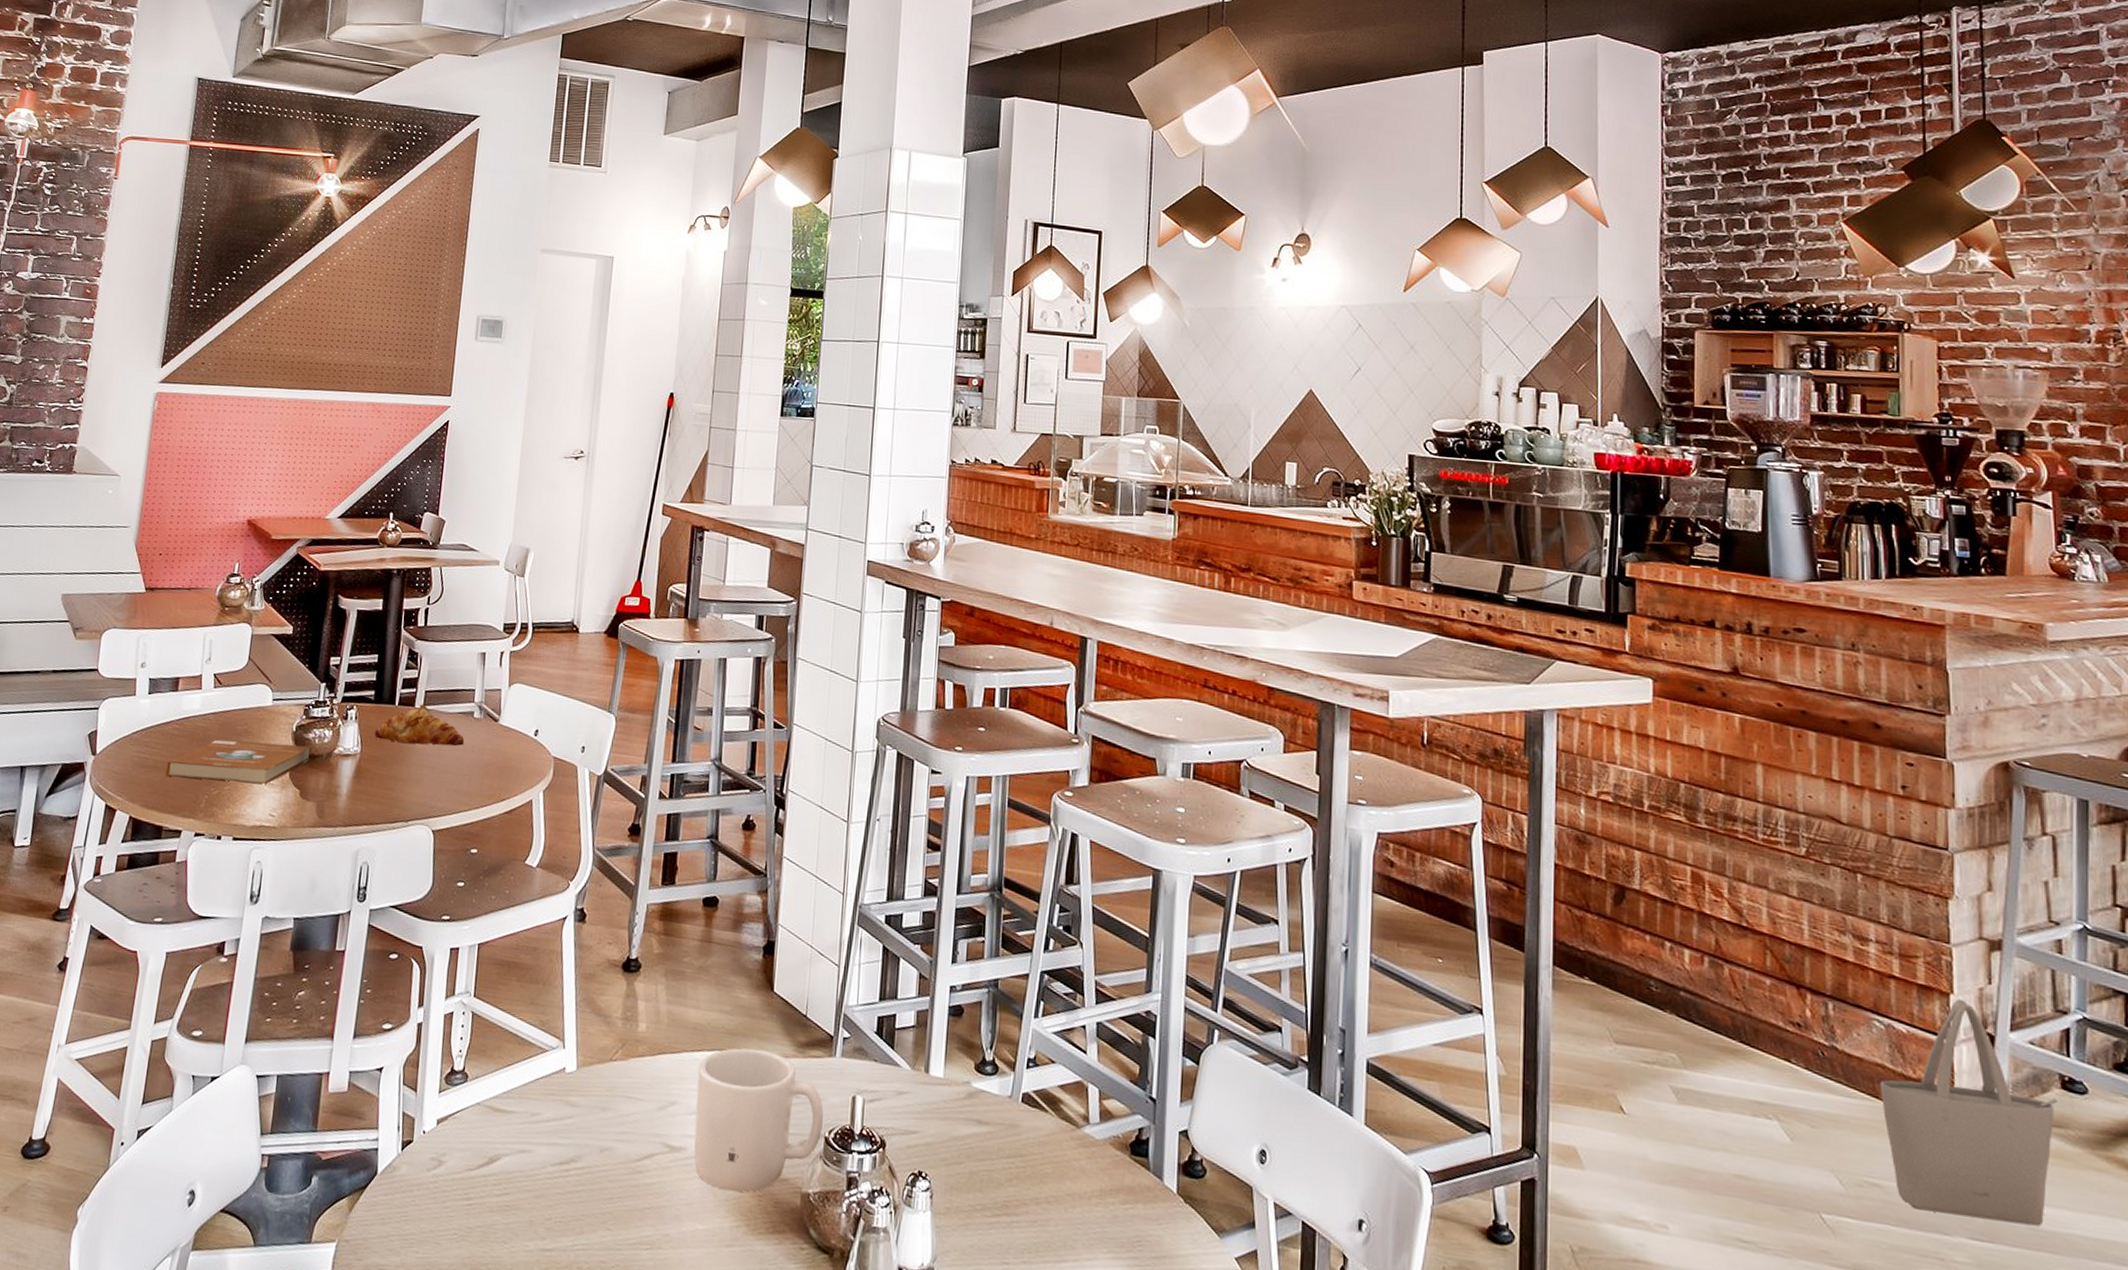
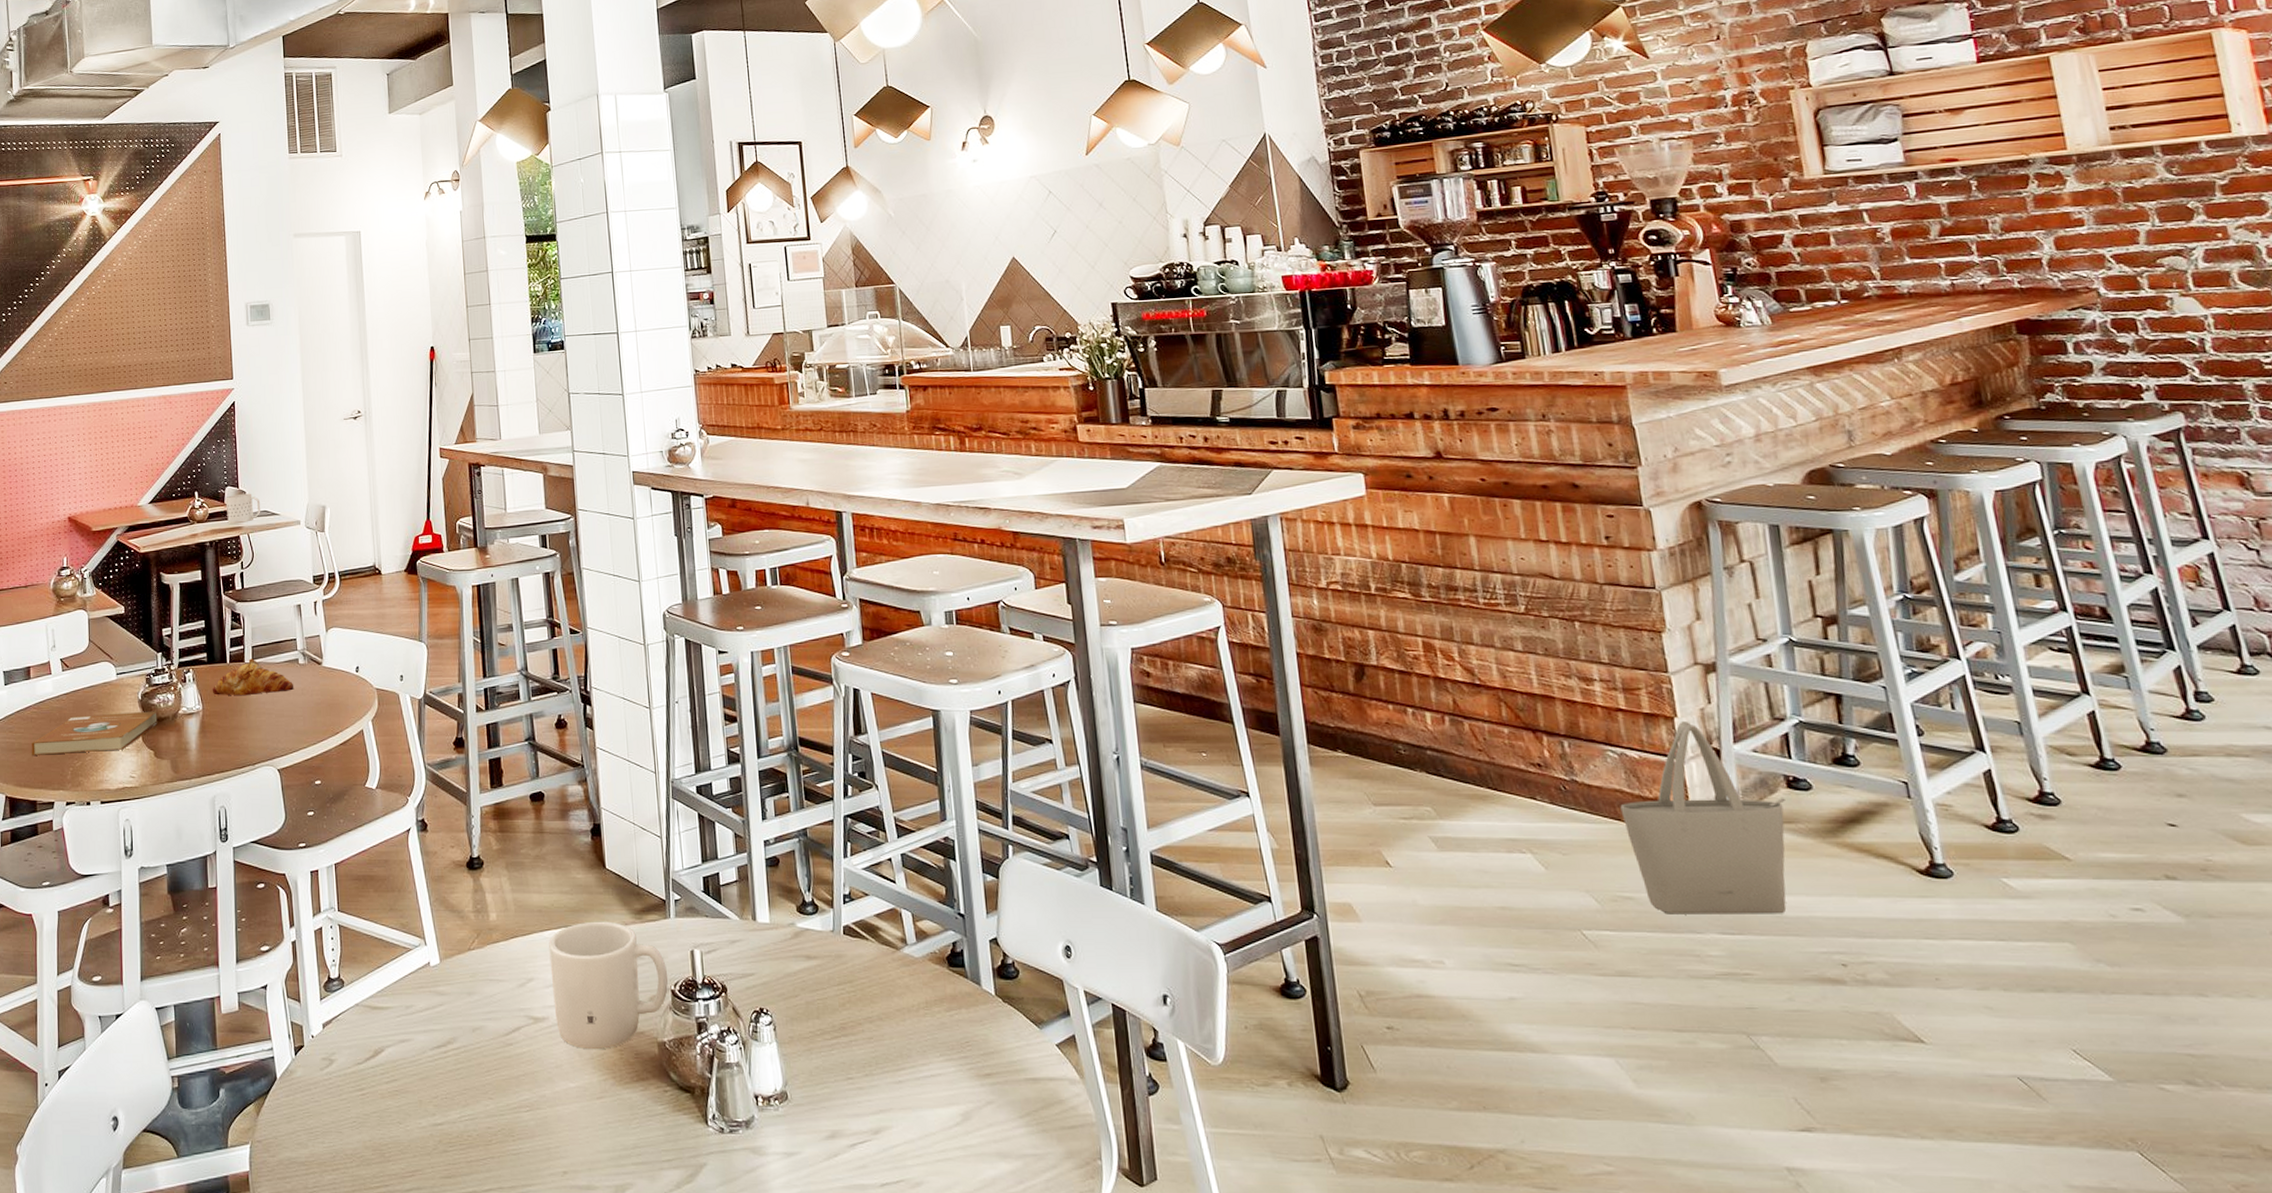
mug: none [420,522,460,555] -> present [225,493,261,524]

